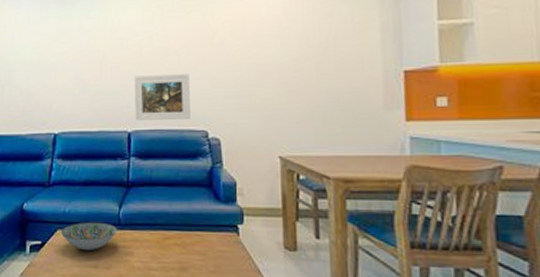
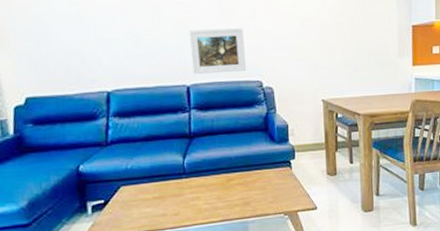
decorative bowl: present [61,221,117,251] -> none [125,173,183,203]

